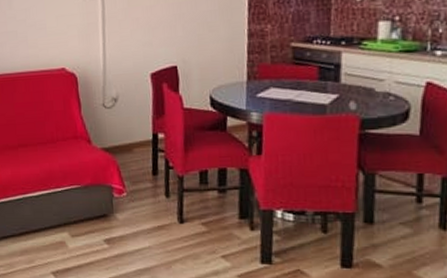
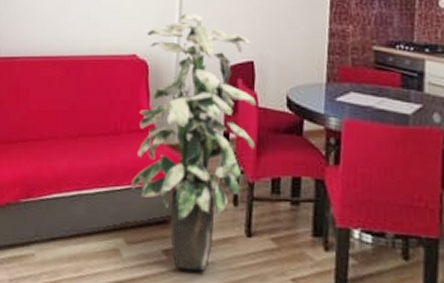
indoor plant: none [70,25,182,255] -> present [131,14,257,271]

